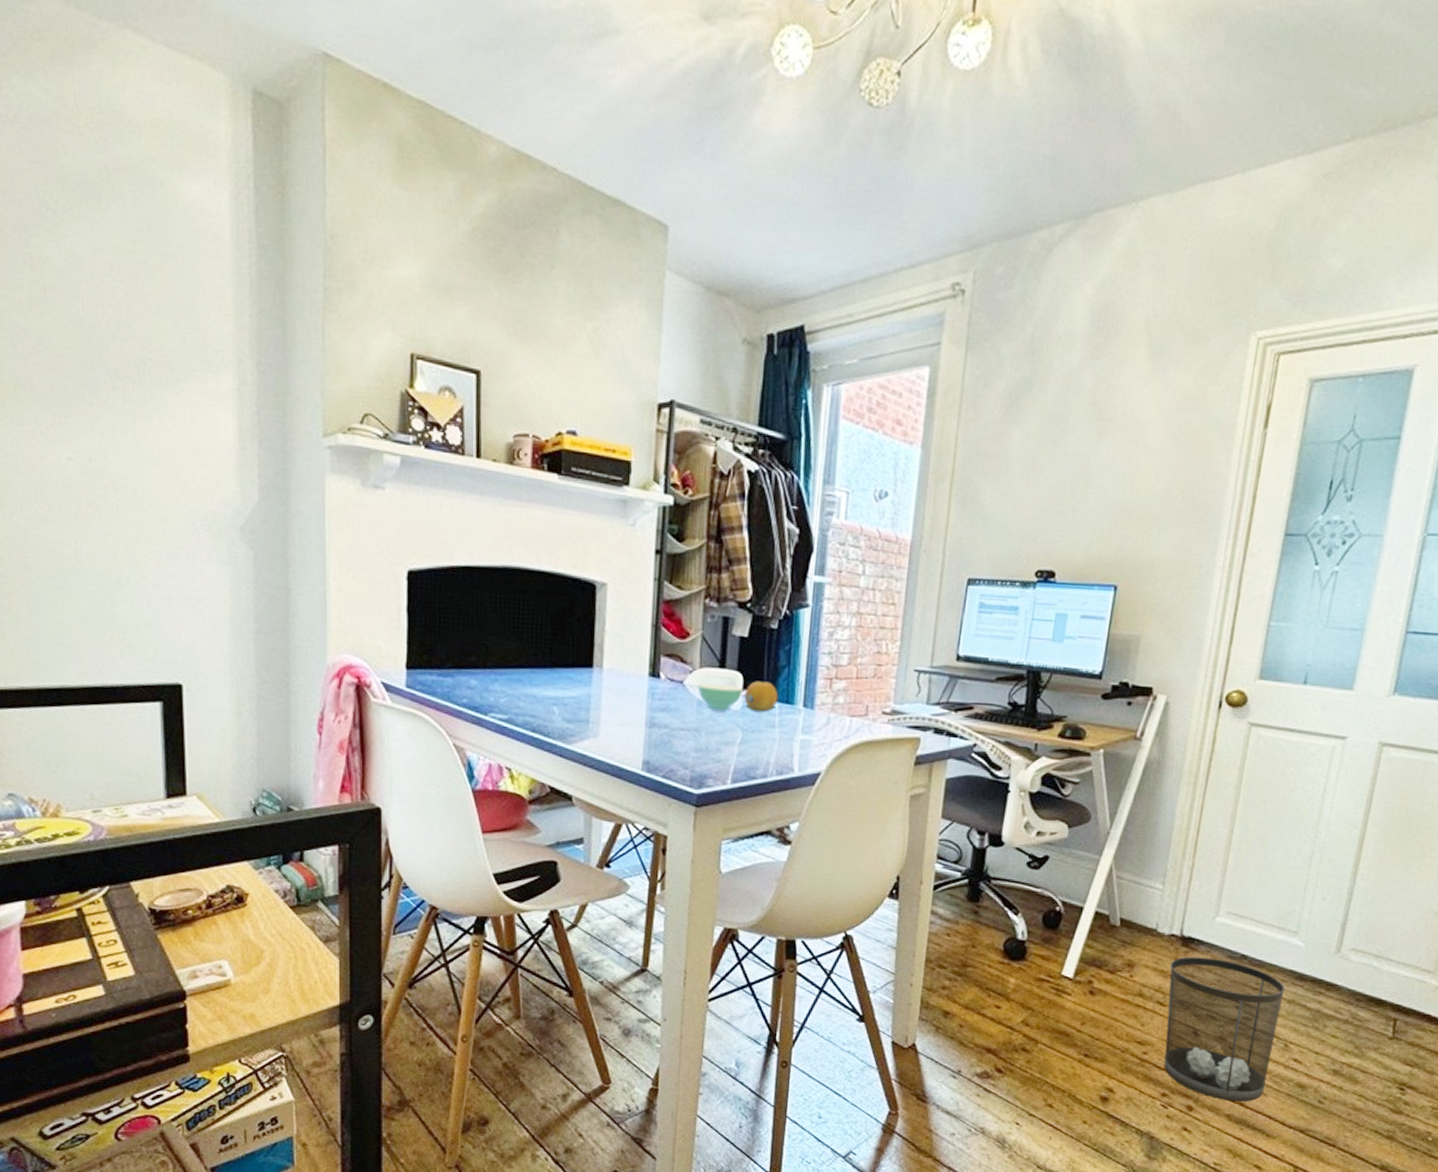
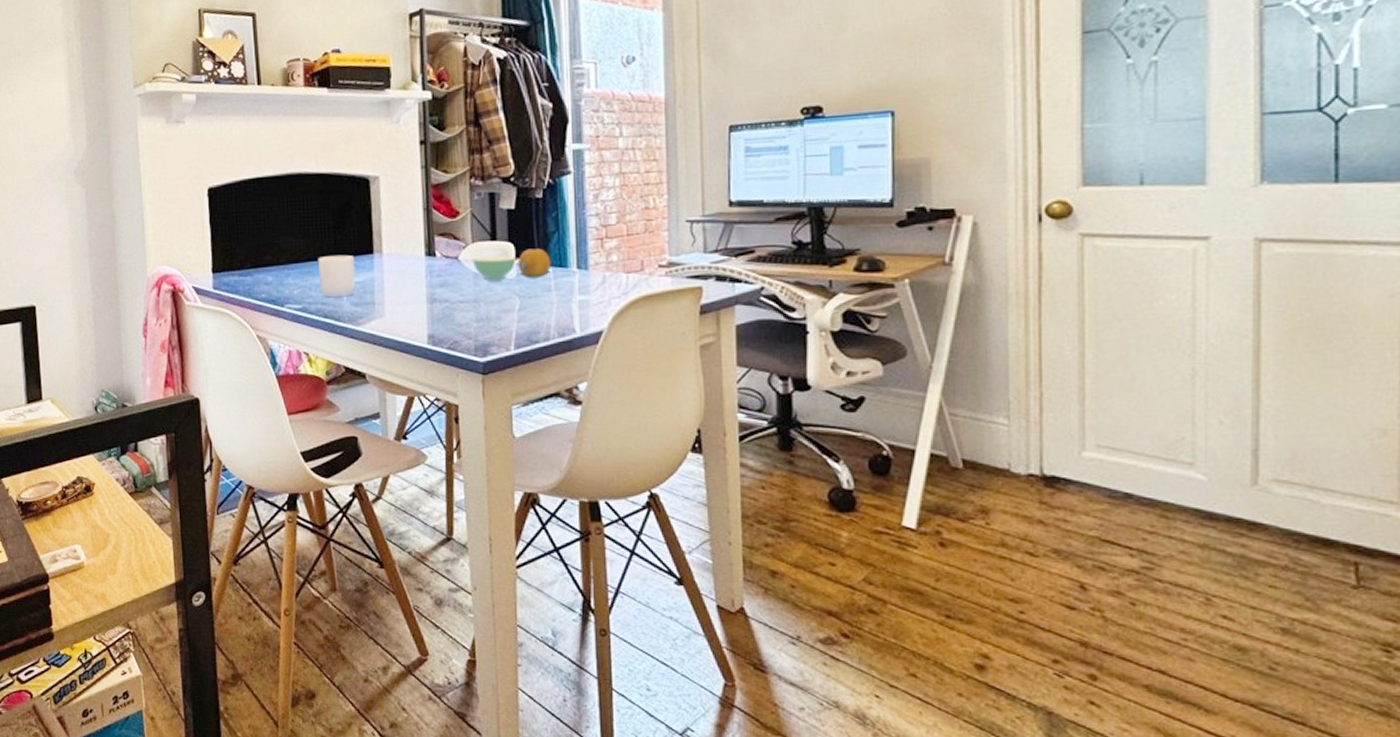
mug: none [529,664,572,712] -> present [318,254,356,298]
waste bin: present [1164,956,1286,1102] -> none [1033,498,1192,669]

